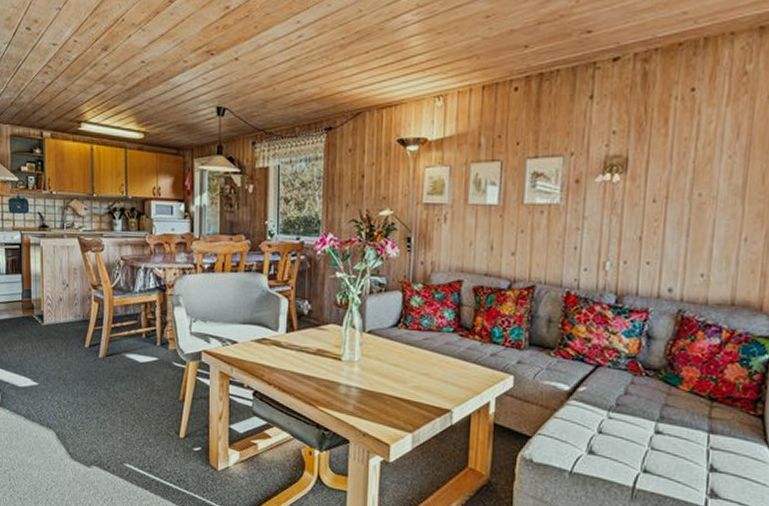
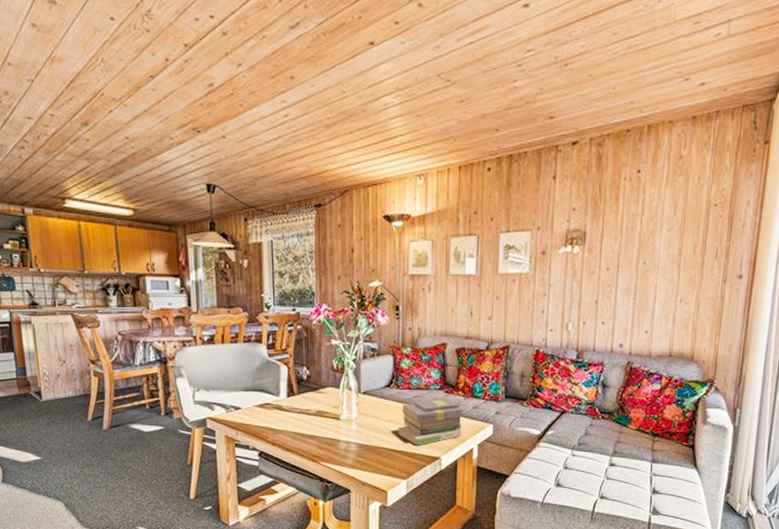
books: none [404,341,479,395] -> present [398,397,463,446]

